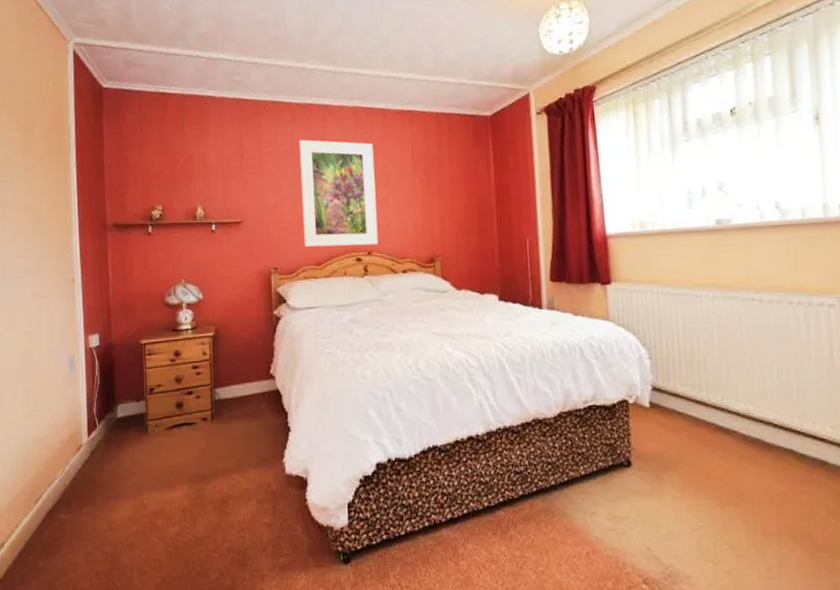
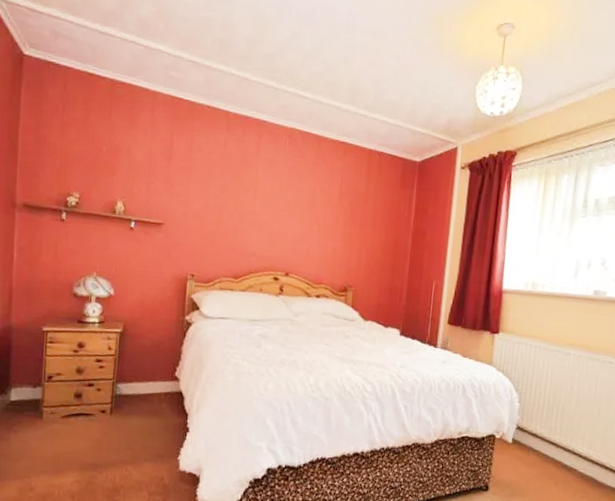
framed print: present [299,139,379,248] -> none [224,150,305,267]

